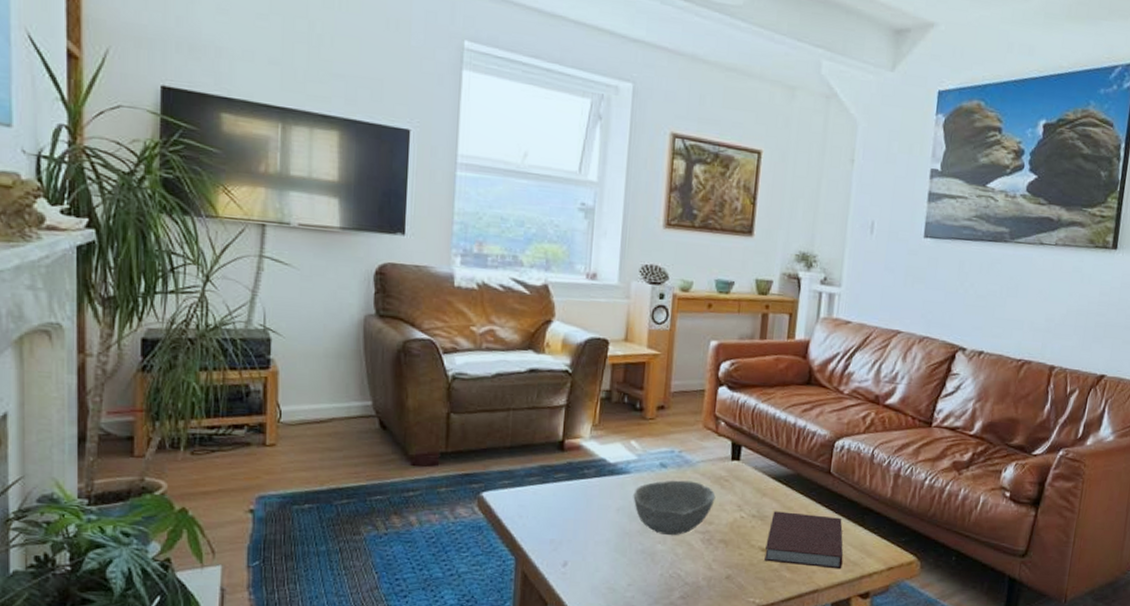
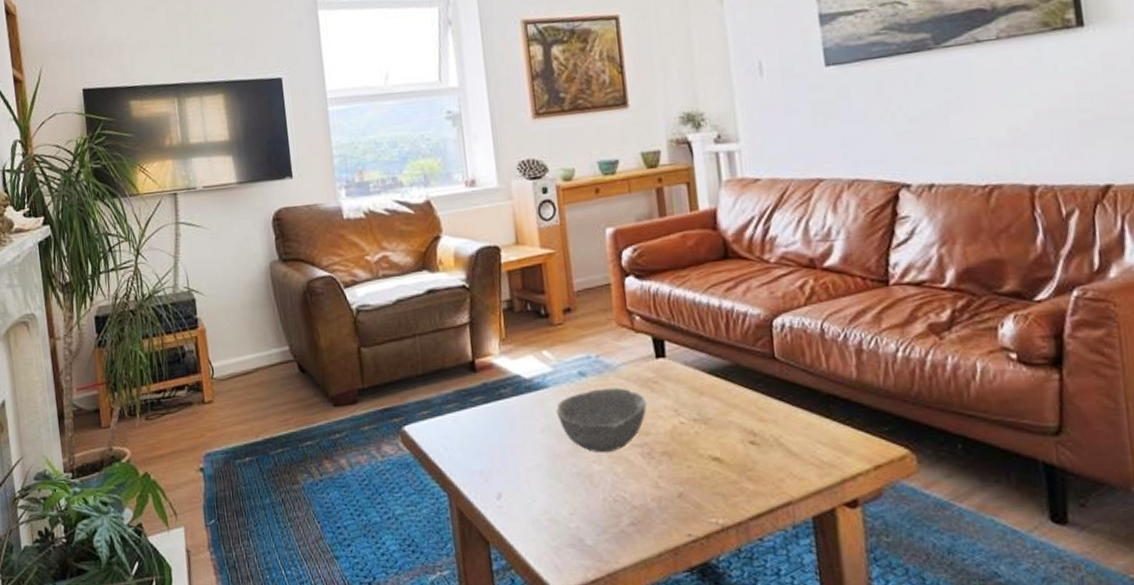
notebook: present [764,511,843,569] -> none [716,410,816,474]

